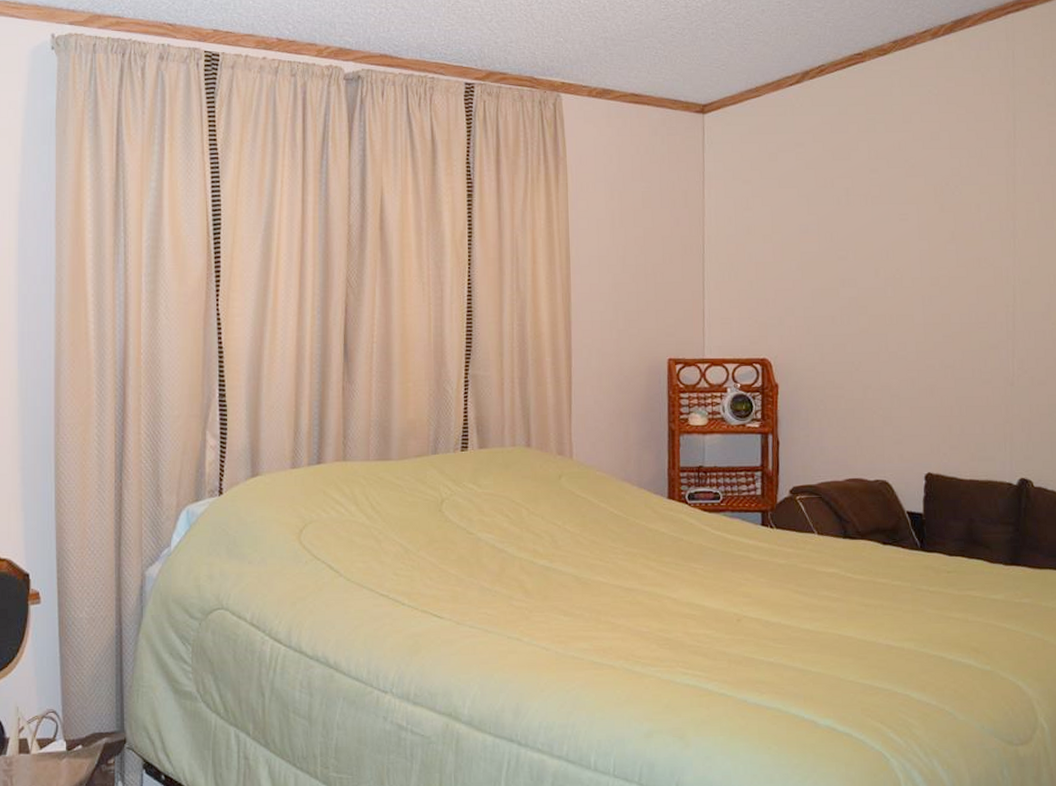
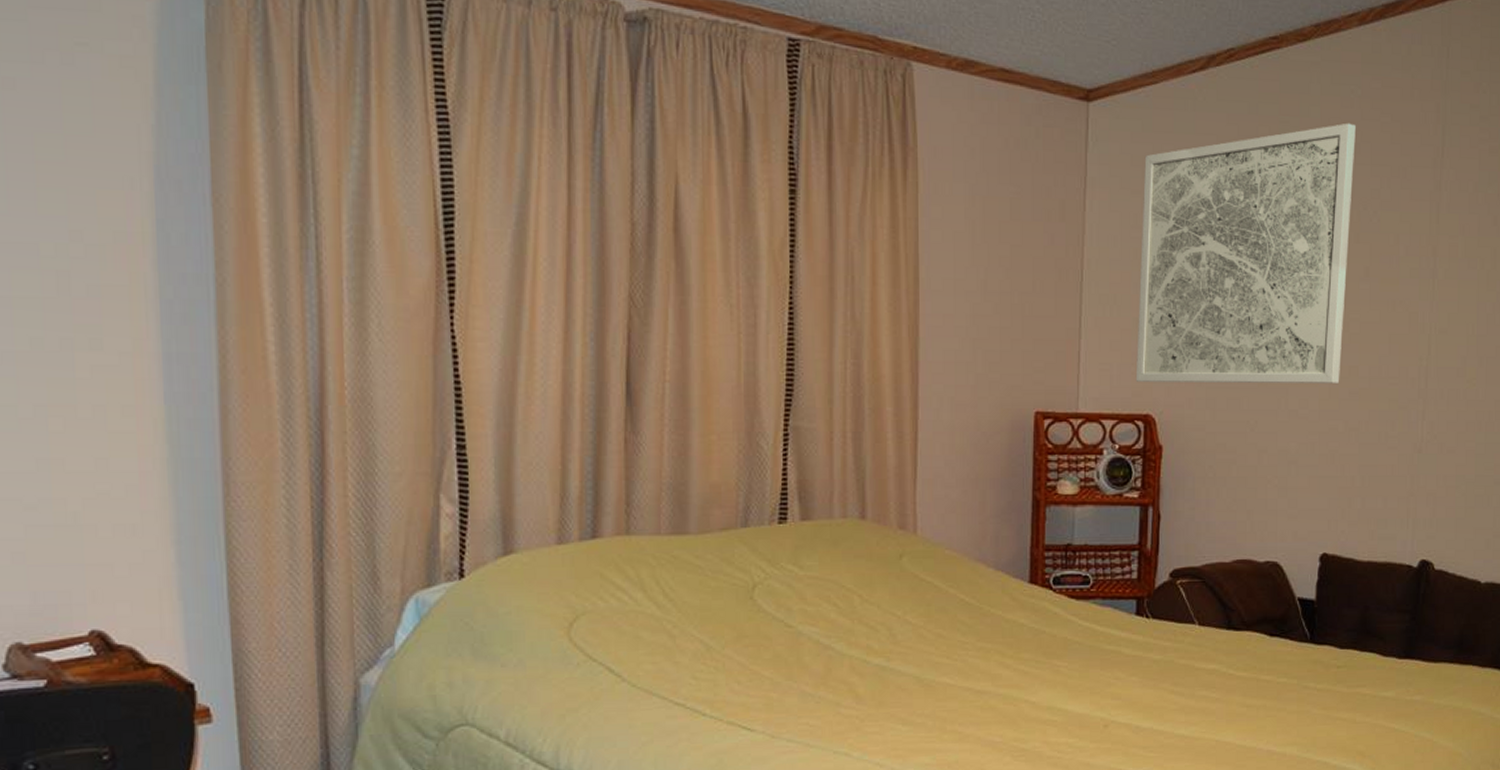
wall art: none [752,116,935,332] -> present [1135,123,1356,383]

